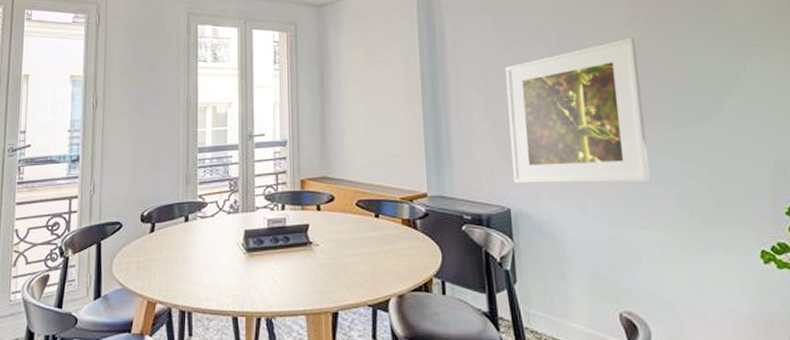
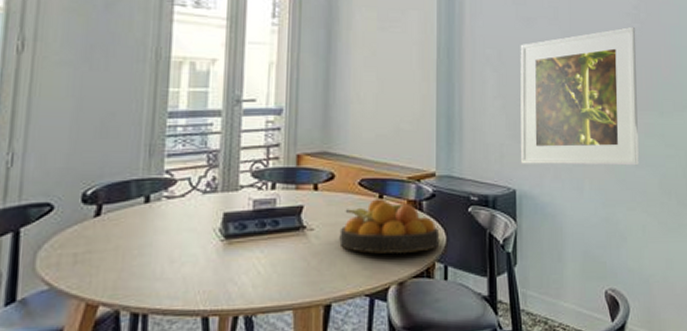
fruit bowl: none [341,218,436,268] -> present [339,199,440,254]

